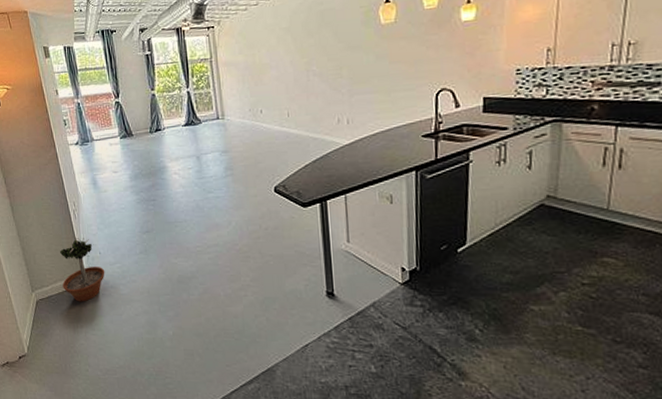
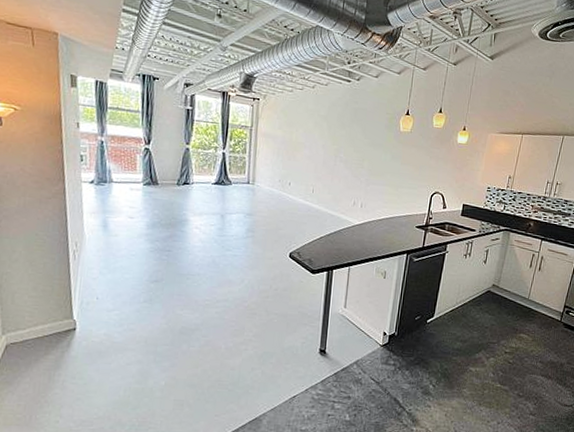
potted tree: present [59,236,105,302] -> none [44,277,100,349]

